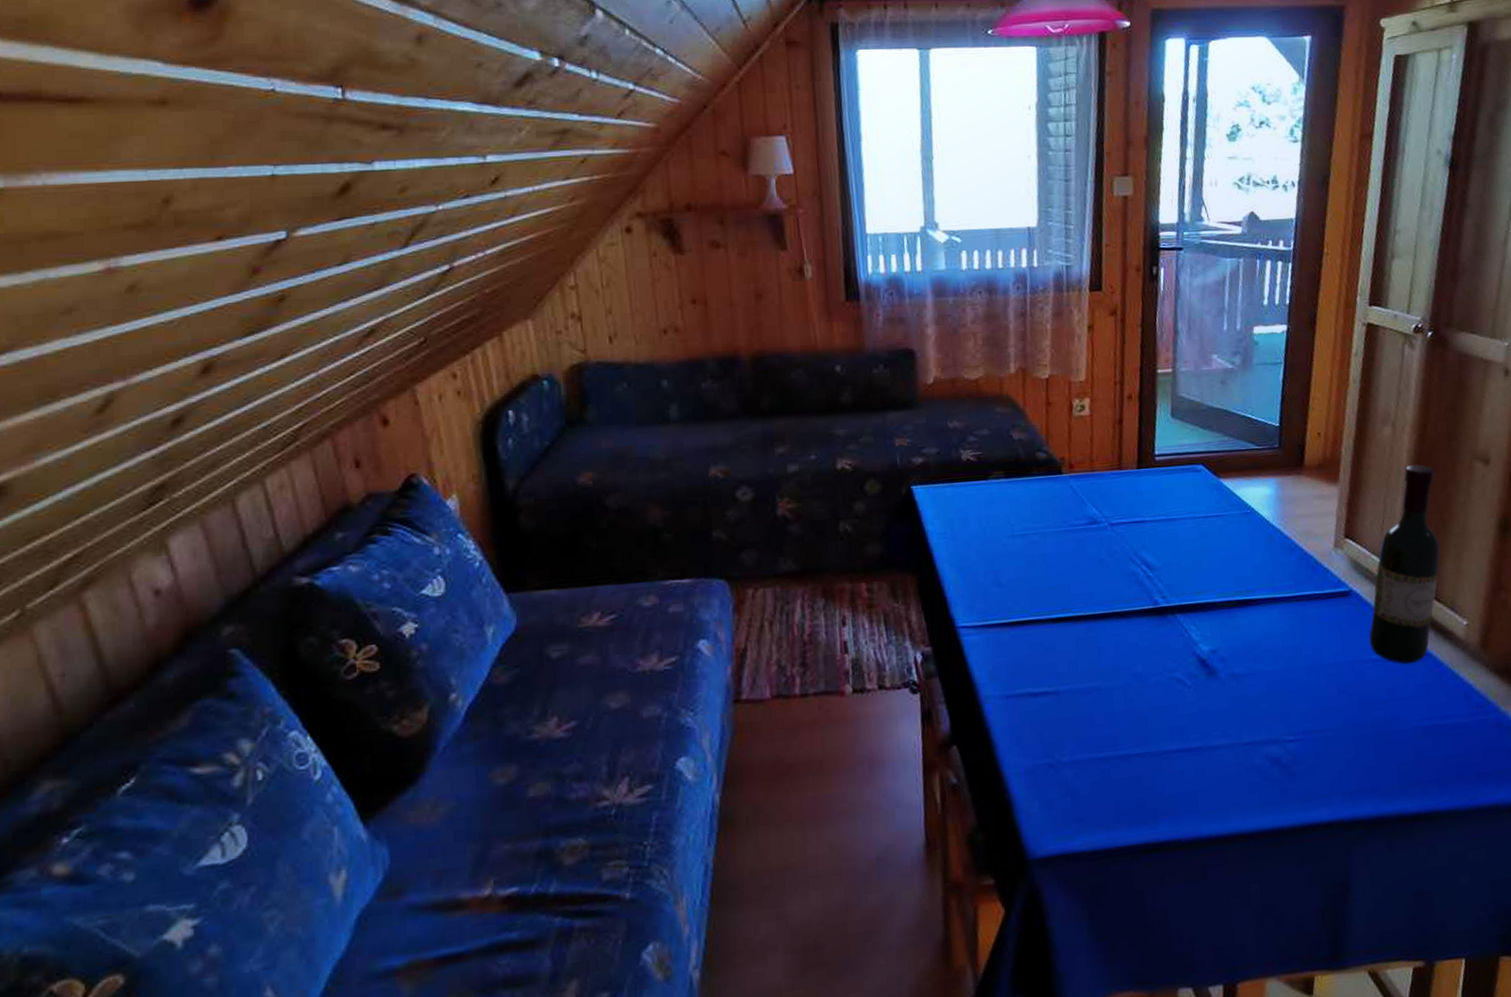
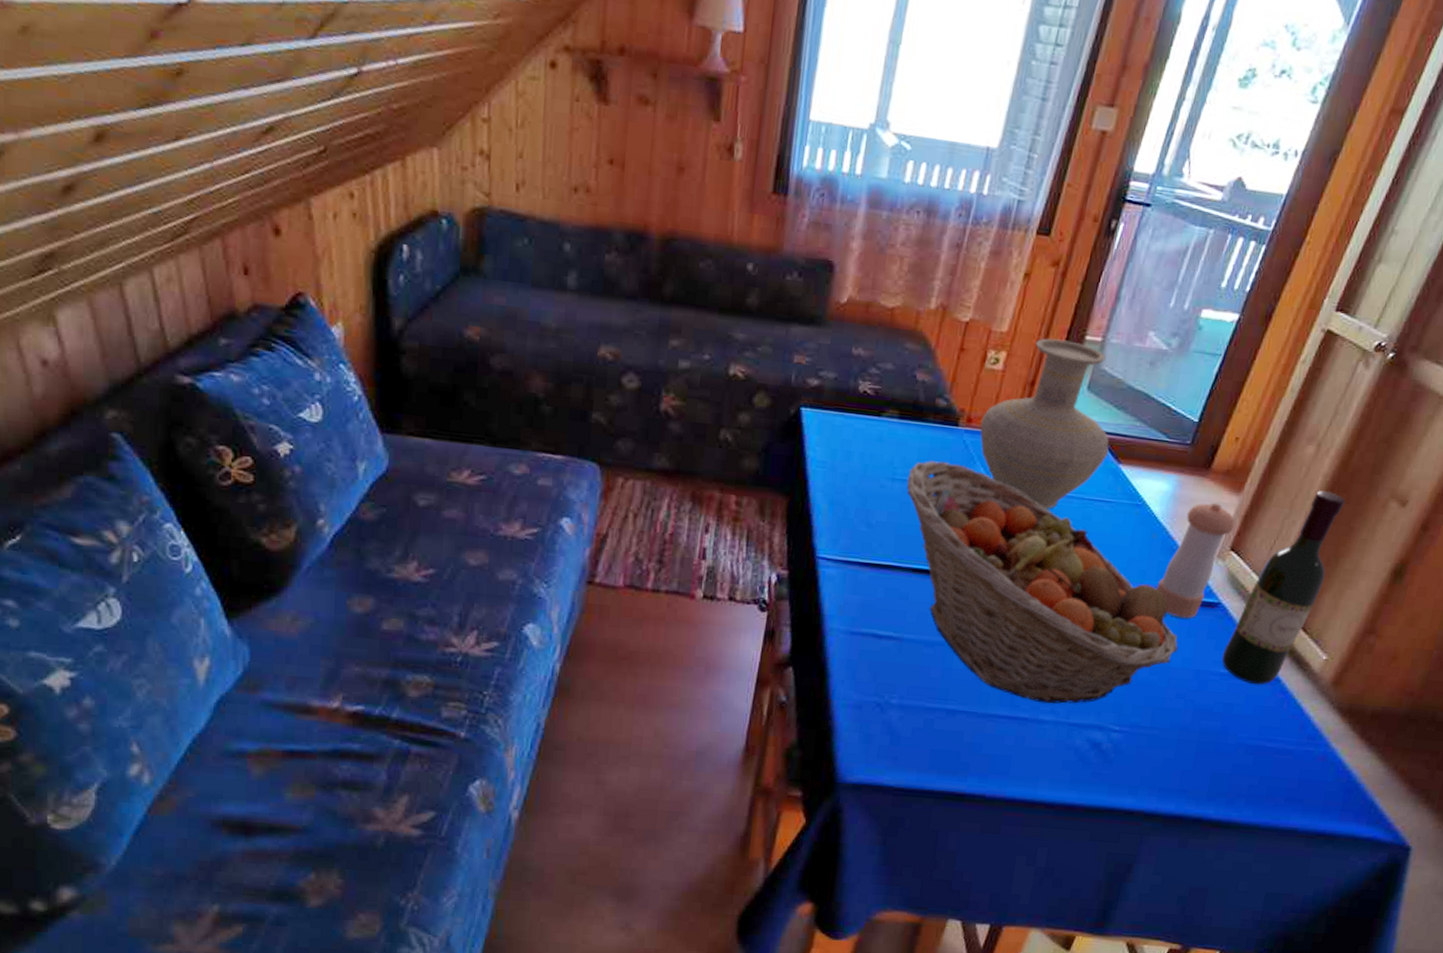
fruit basket: none [1026,509,1326,728] -> present [906,459,1178,704]
vase: none [1082,377,1208,535] -> present [980,338,1110,510]
pepper shaker: none [1287,496,1342,613] -> present [1156,502,1235,619]

